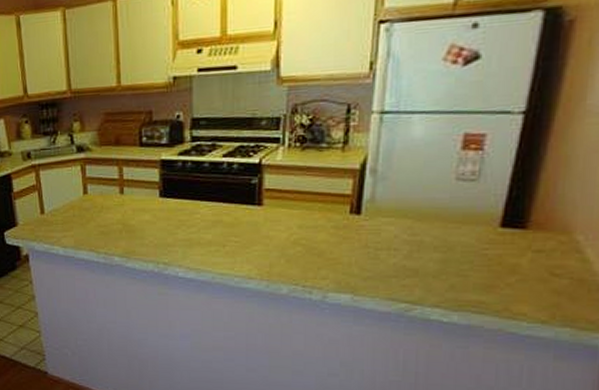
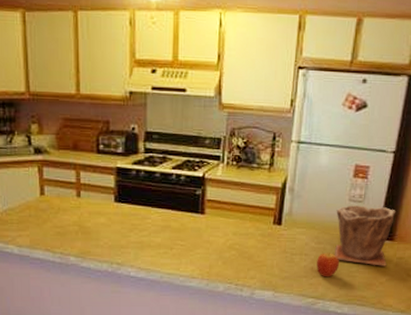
fruit: none [411,246,445,277] -> present [316,253,340,277]
plant pot: none [437,185,530,263] -> present [335,205,396,266]

